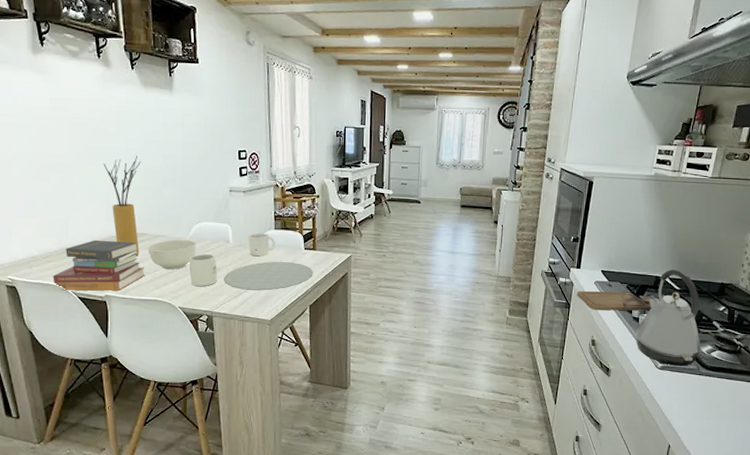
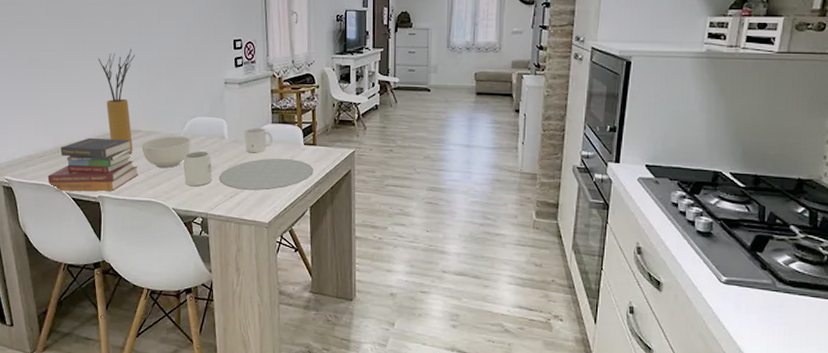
chopping board: present [577,291,654,311] -> none [617,189,712,213]
kettle: present [635,269,701,366] -> none [690,163,776,280]

